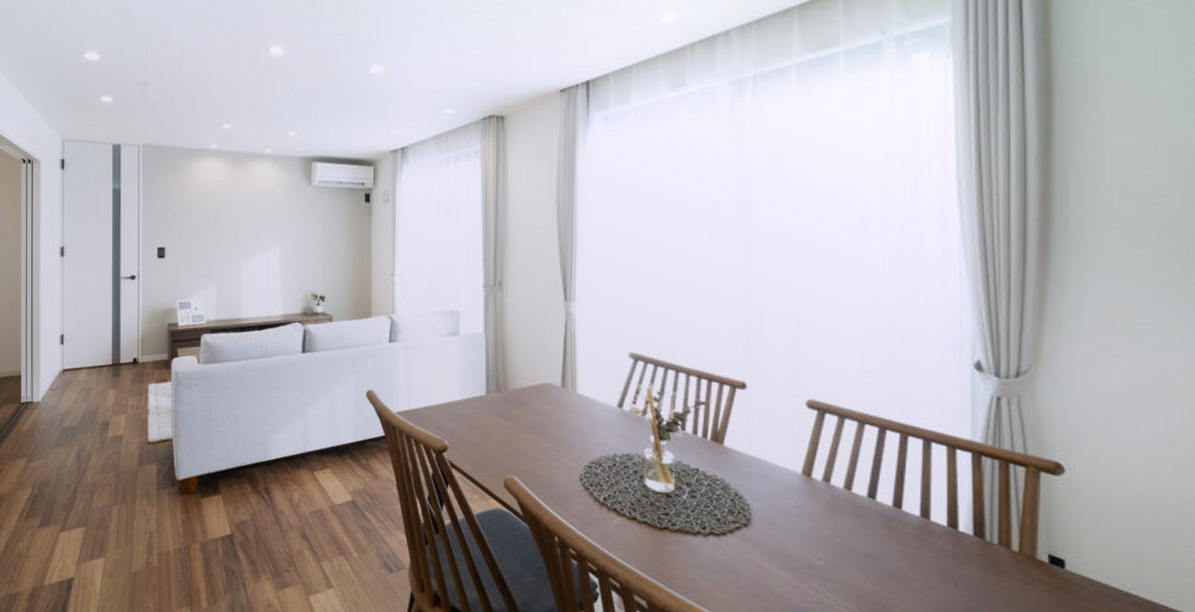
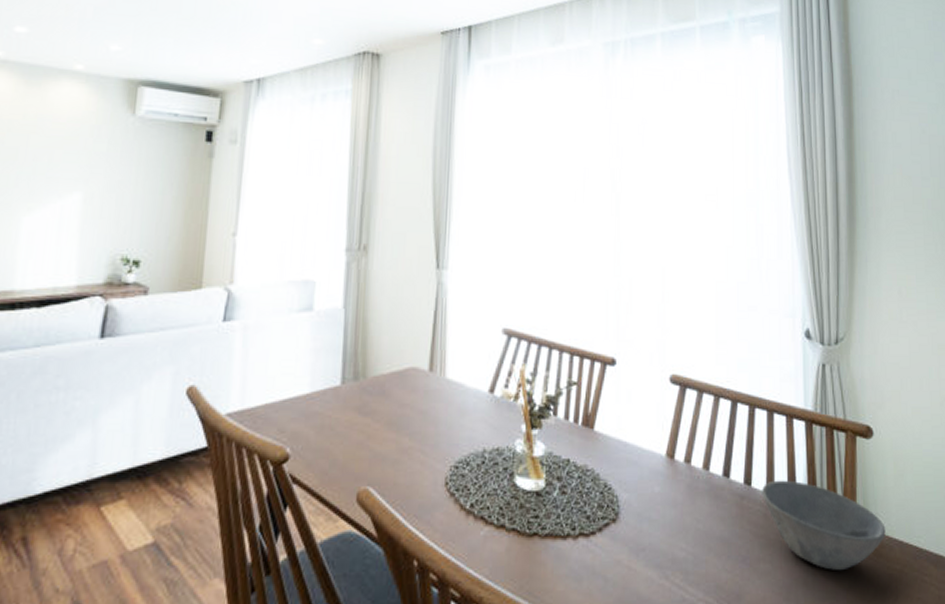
bowl: none [915,506,1077,601] -> present [762,480,886,571]

